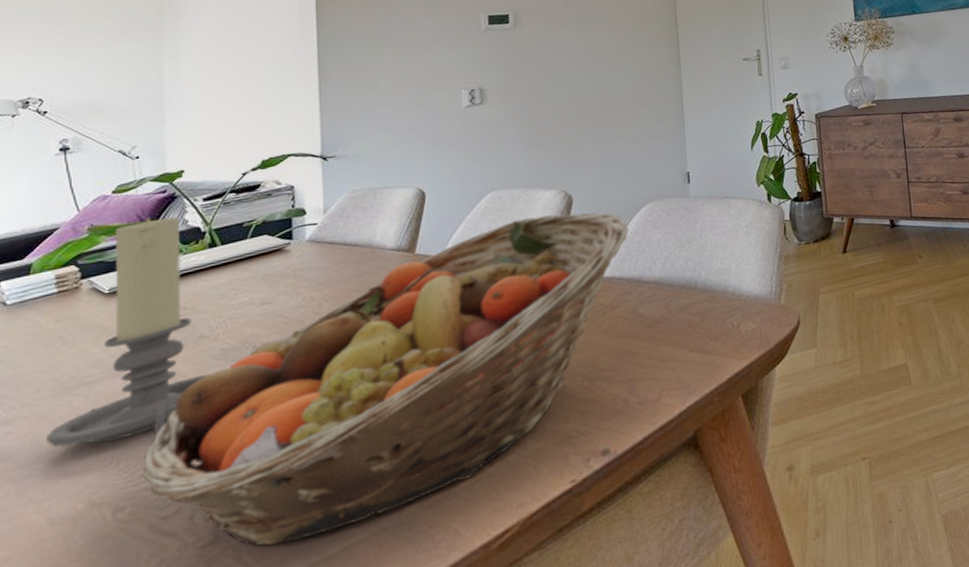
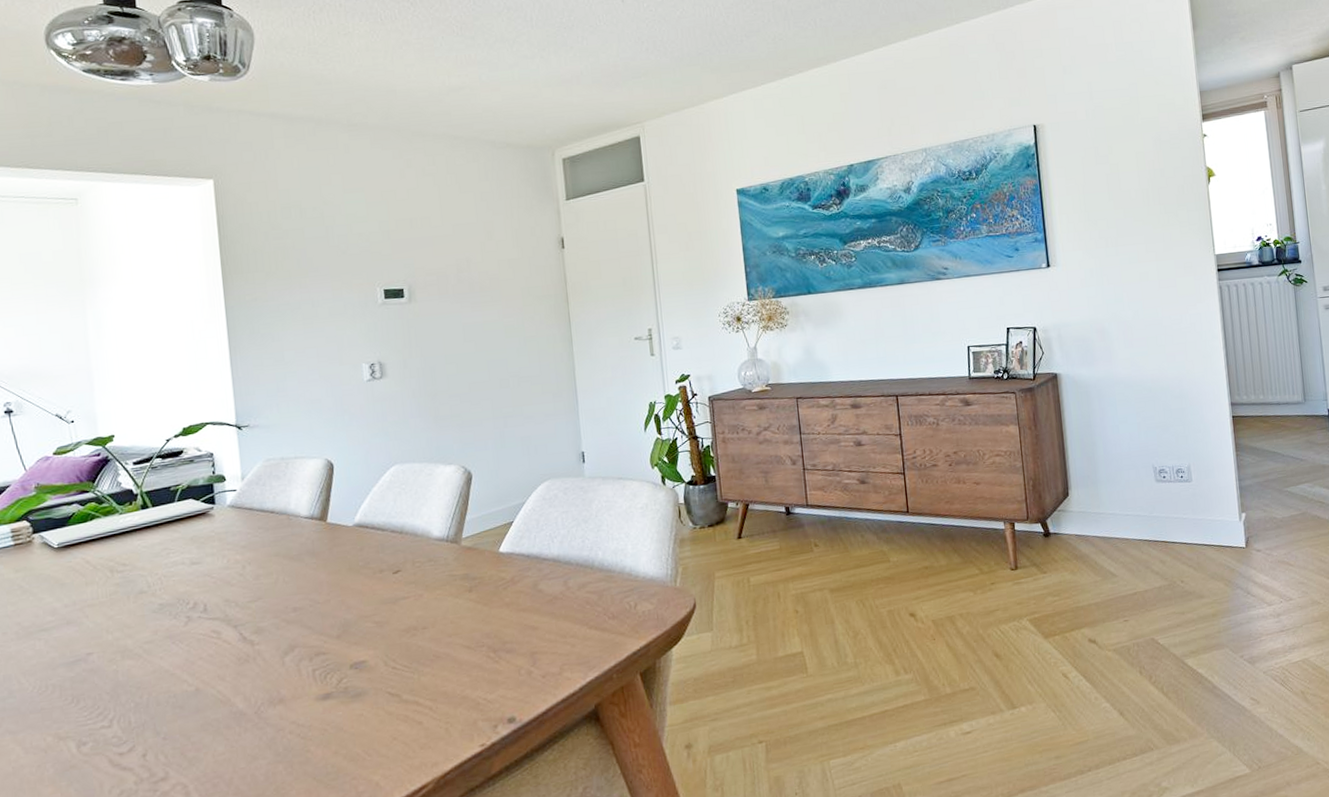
candle holder: present [46,216,211,447] -> none [16,478,152,685]
fruit basket: present [142,212,629,546] -> none [99,488,527,786]

